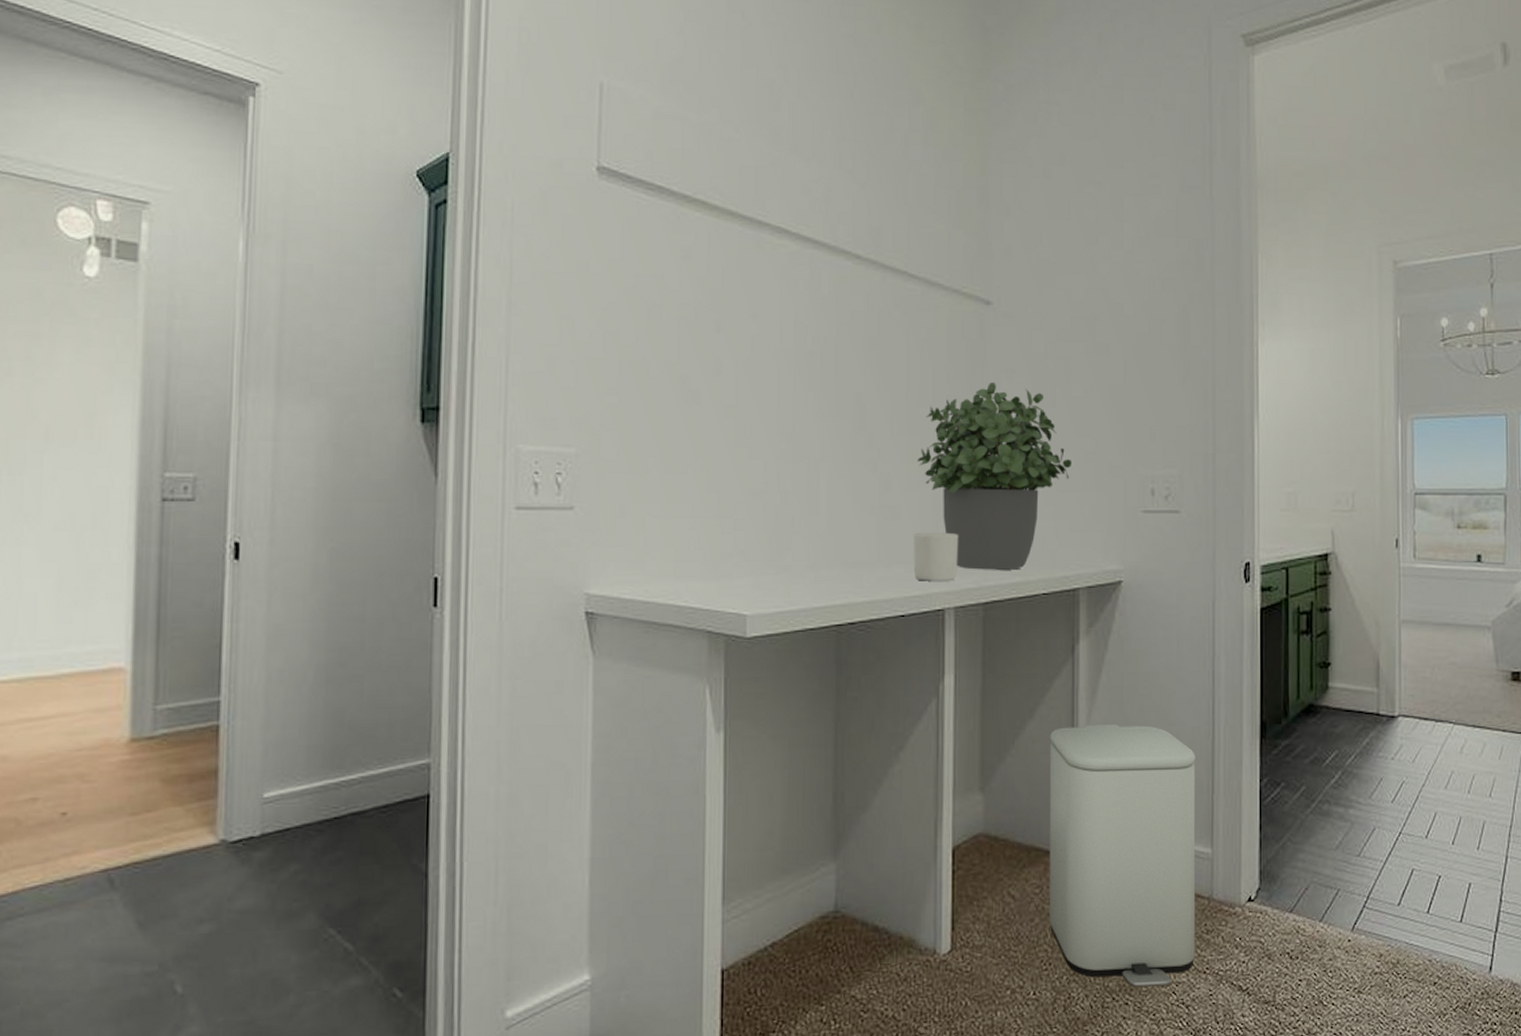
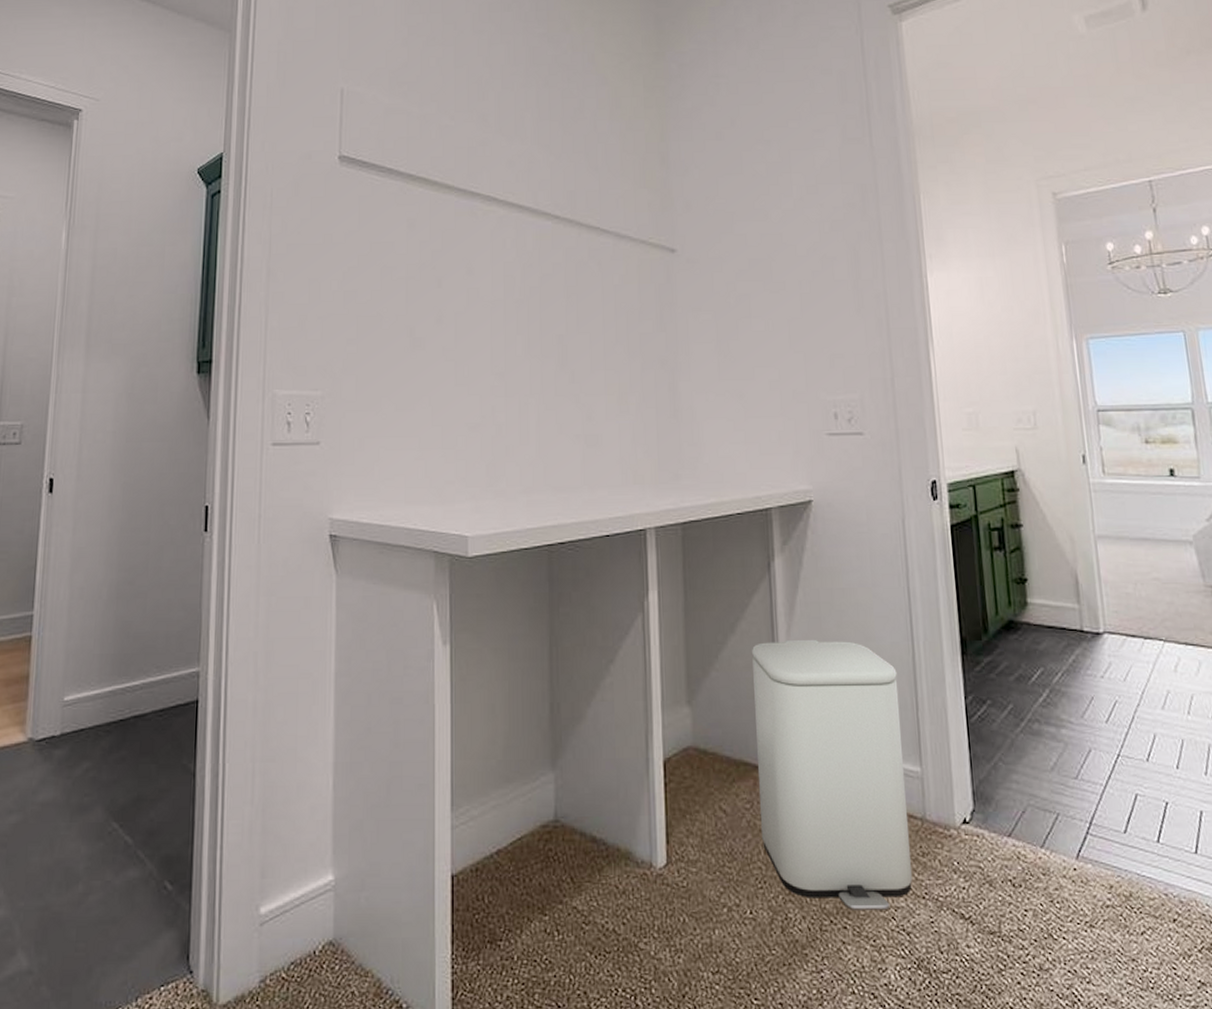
mug: present [913,532,959,581] -> none [614,457,657,503]
potted plant: present [917,381,1071,570] -> none [615,320,757,492]

